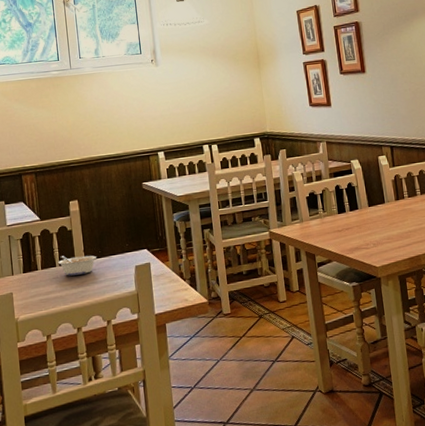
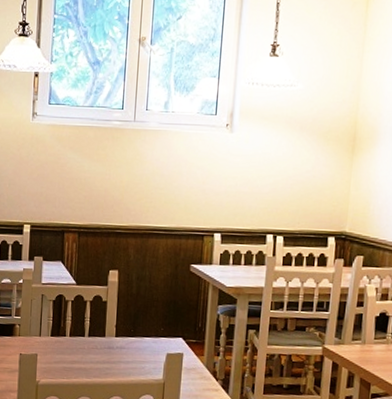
legume: present [58,255,97,276] -> none [87,326,129,351]

